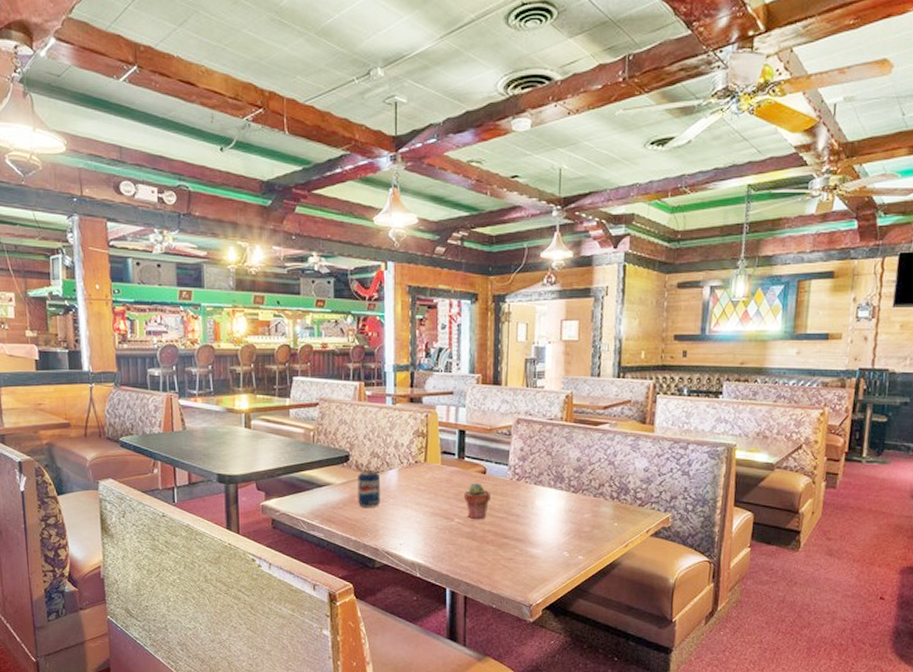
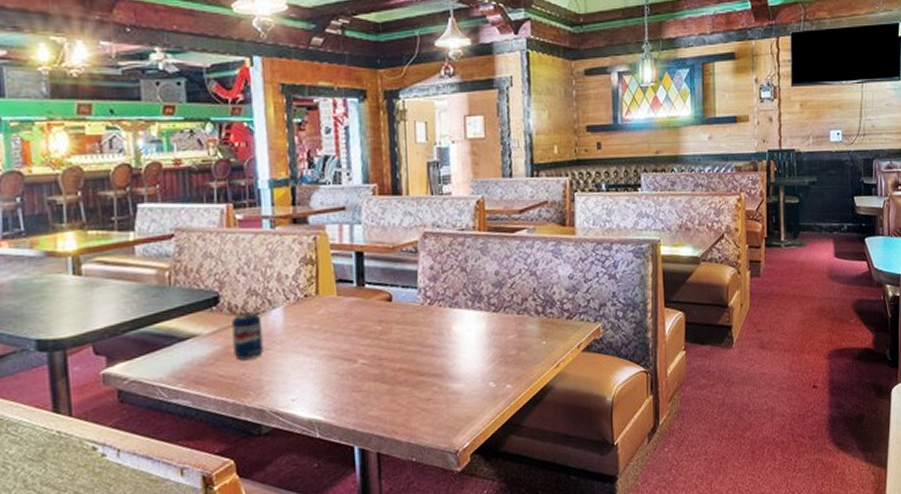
potted succulent: present [463,482,490,520] -> none [366,312,399,358]

